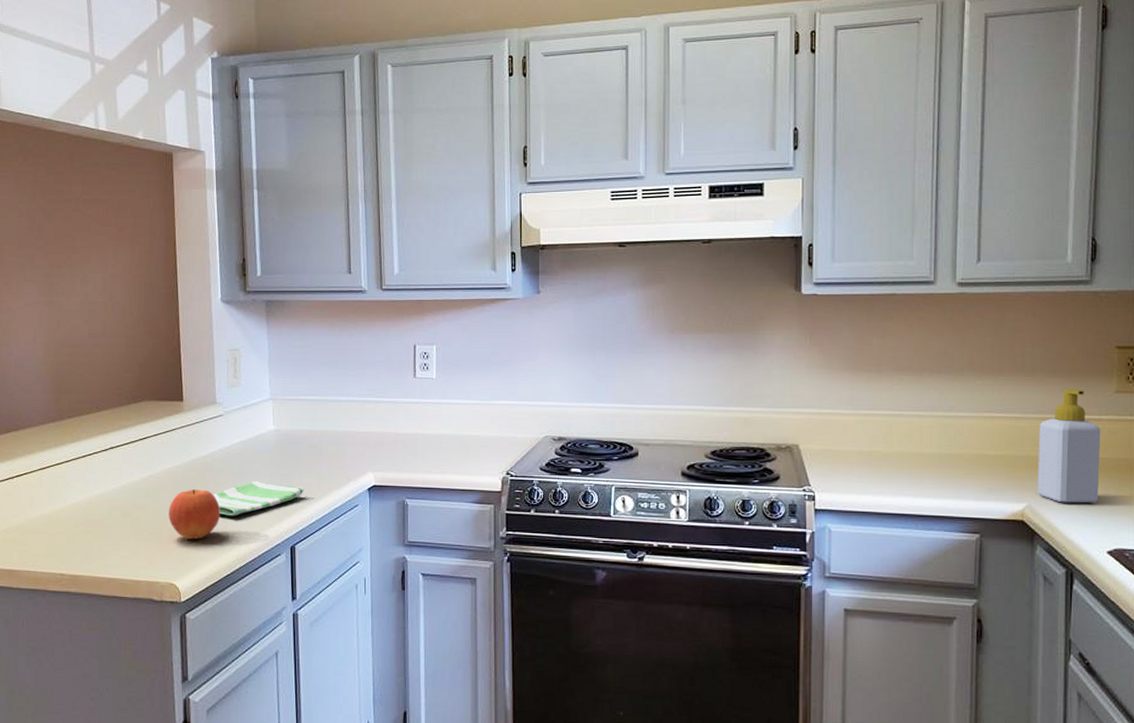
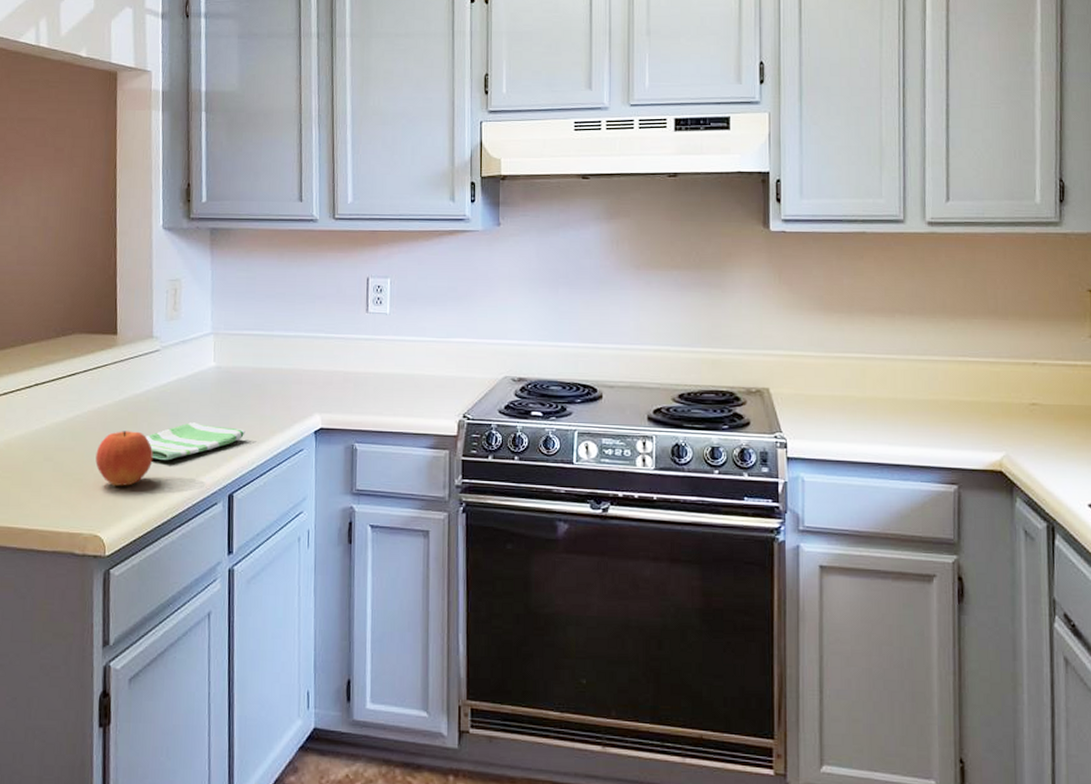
soap bottle: present [1037,389,1101,503] -> none [1014,333,1077,453]

